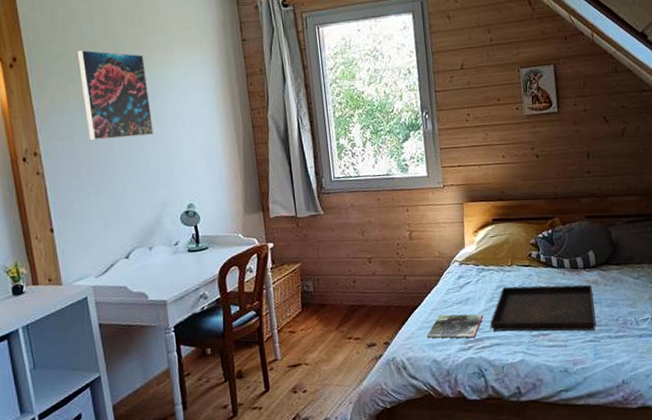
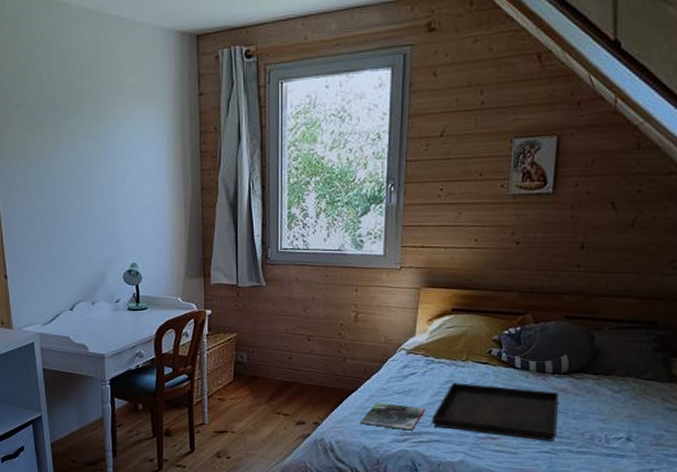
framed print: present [77,50,154,141] -> none [36,99,103,193]

